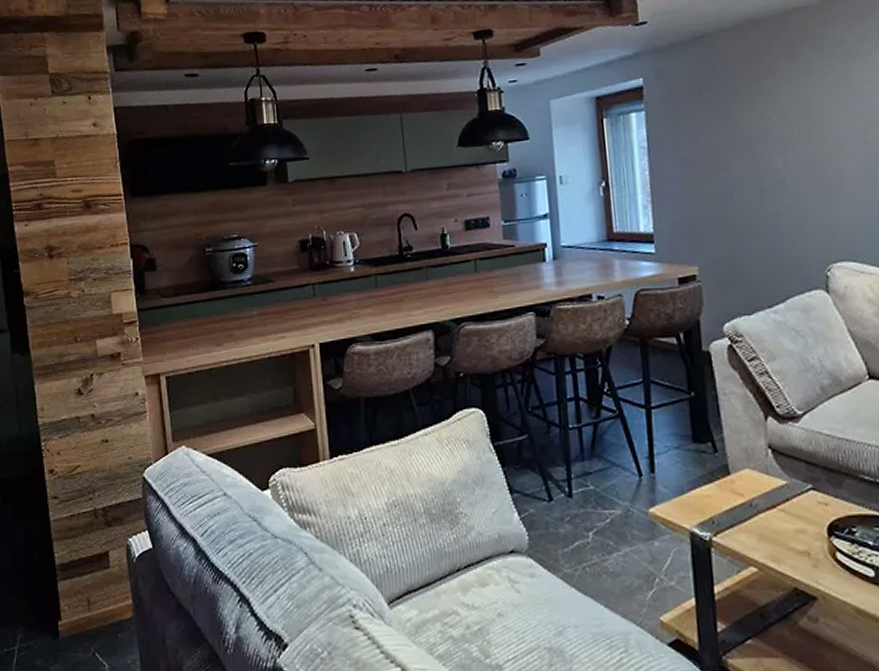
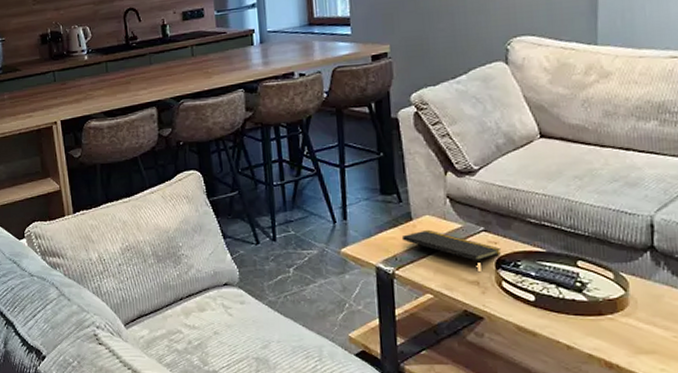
notepad: none [718,486,834,528] -> present [401,229,502,263]

